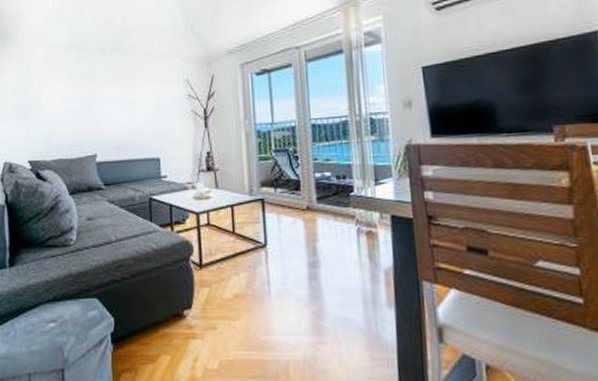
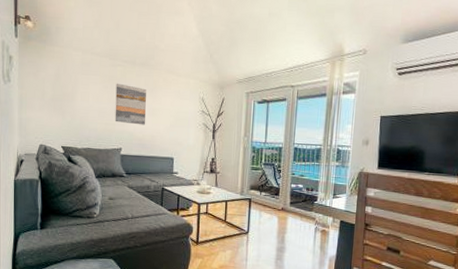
wall art: none [85,77,123,124] -> present [115,83,146,125]

